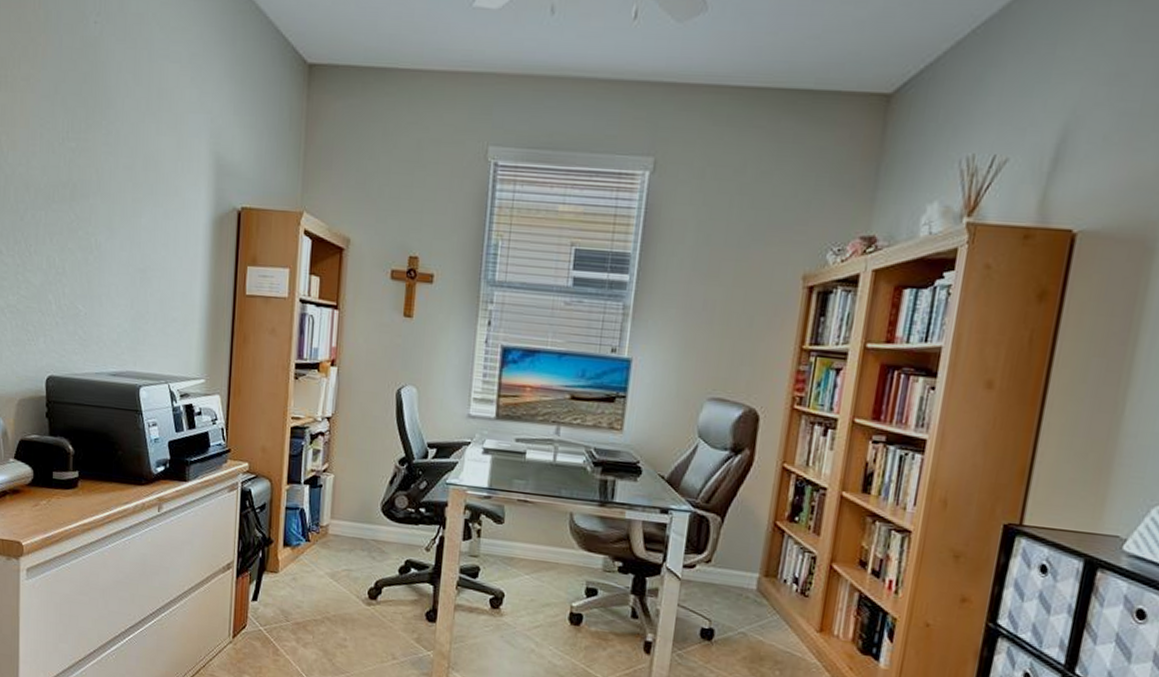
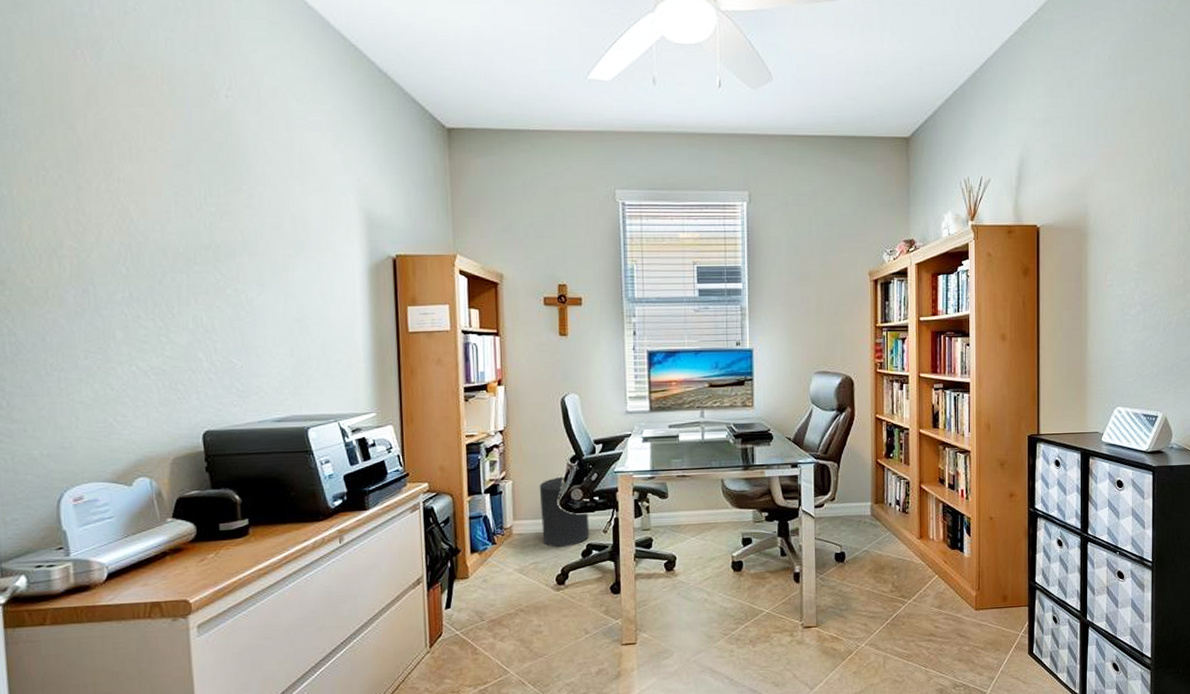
trash can: none [359,478,412,559] -> present [539,476,590,548]

